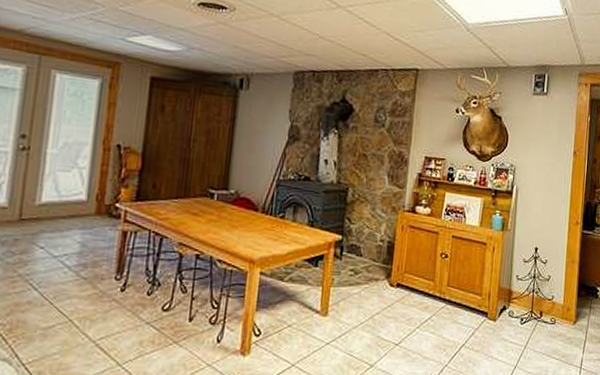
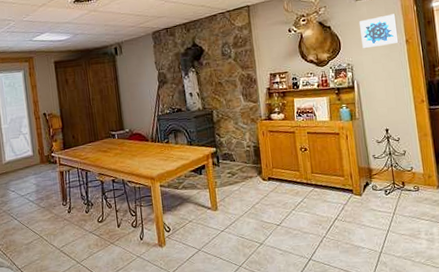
wall art: none [530,118,569,153] -> present [359,14,399,49]

